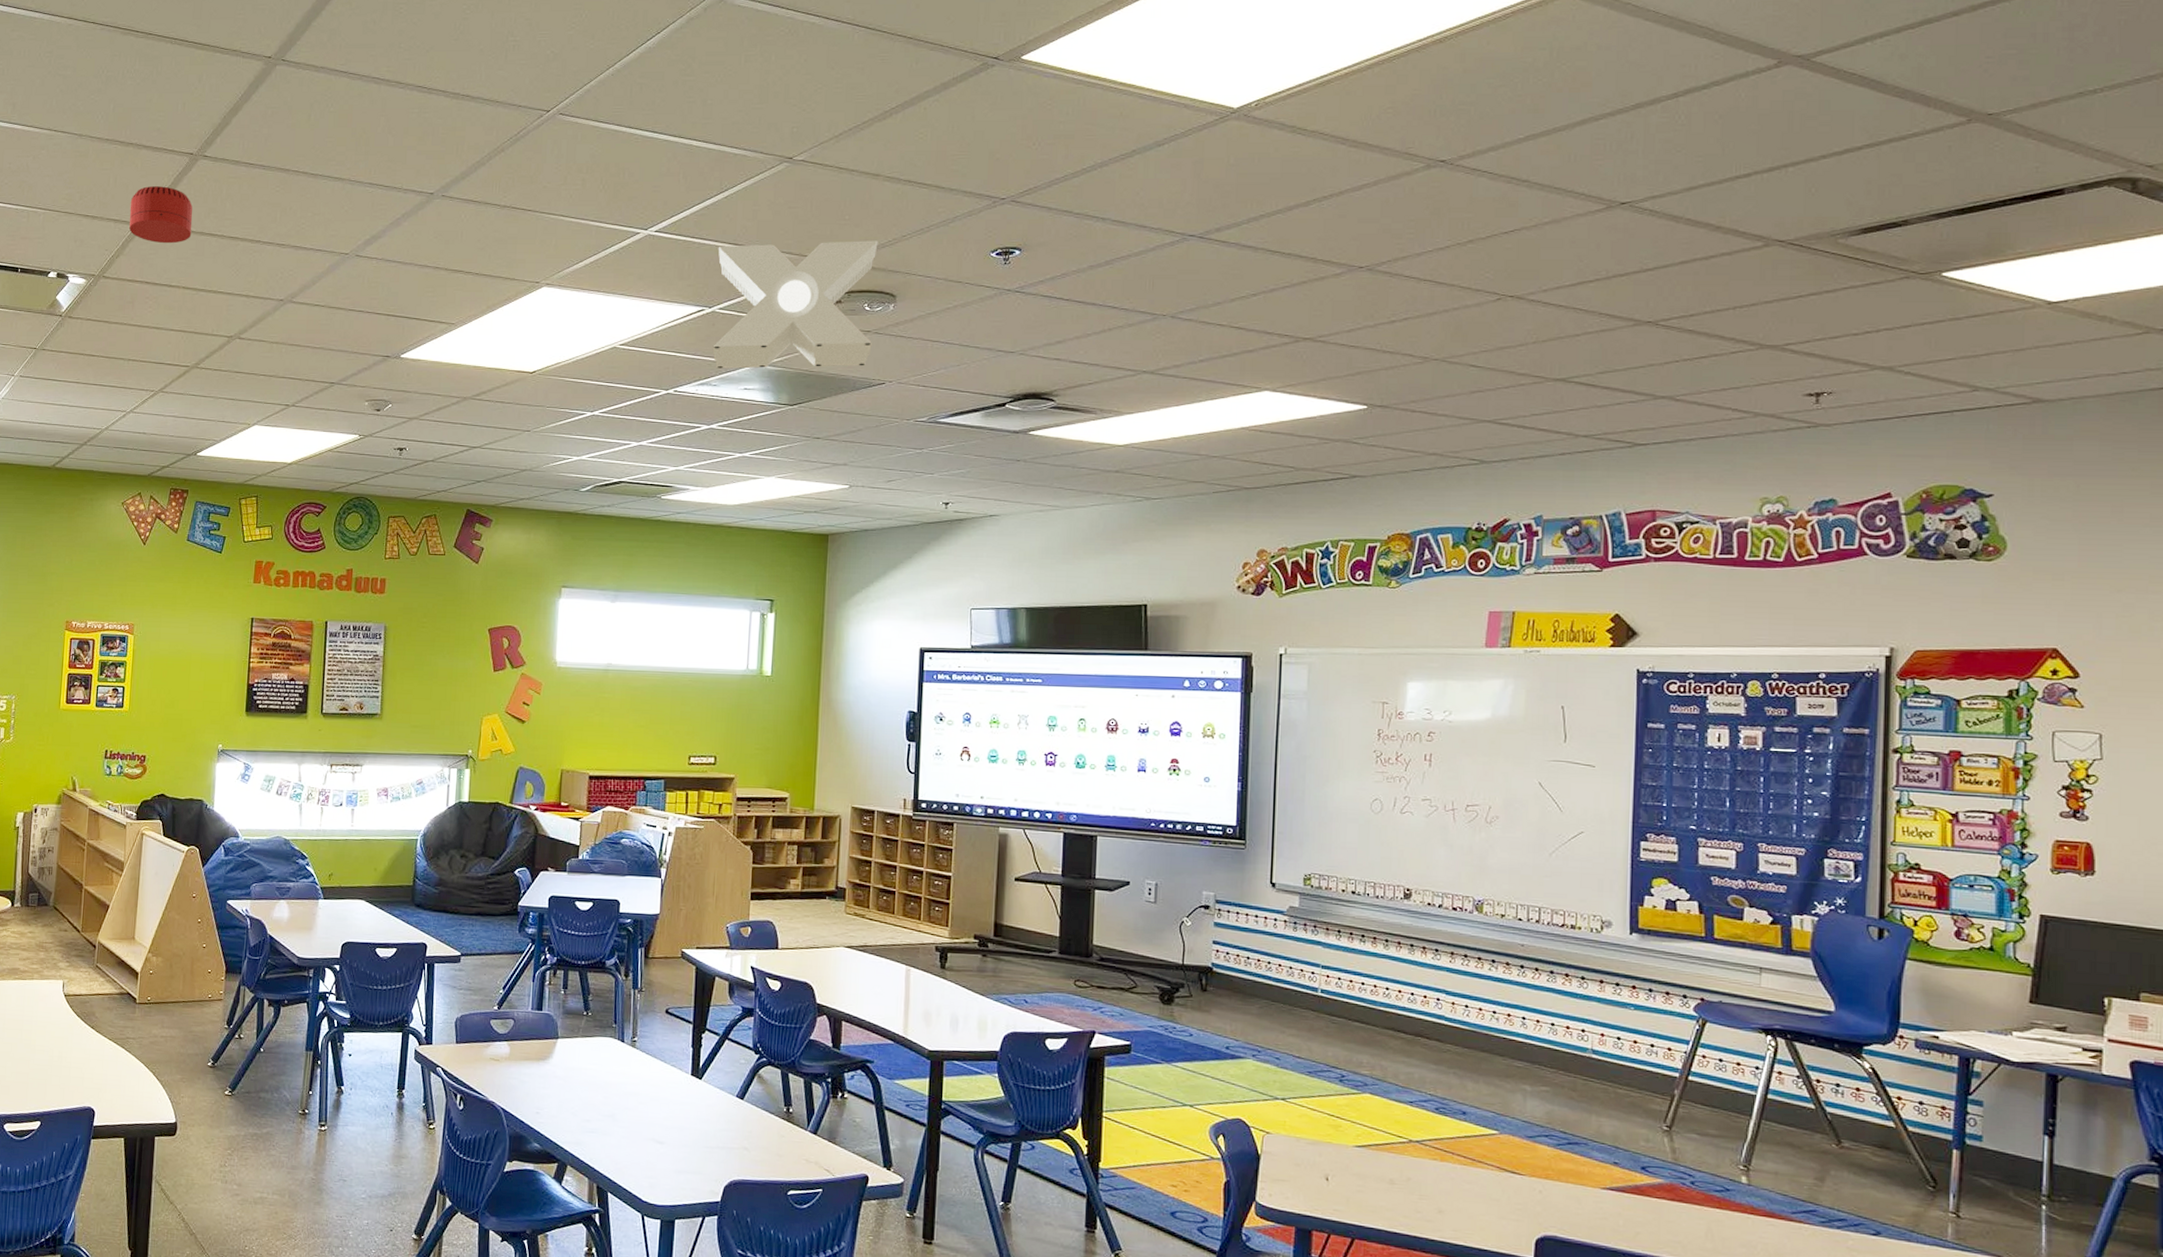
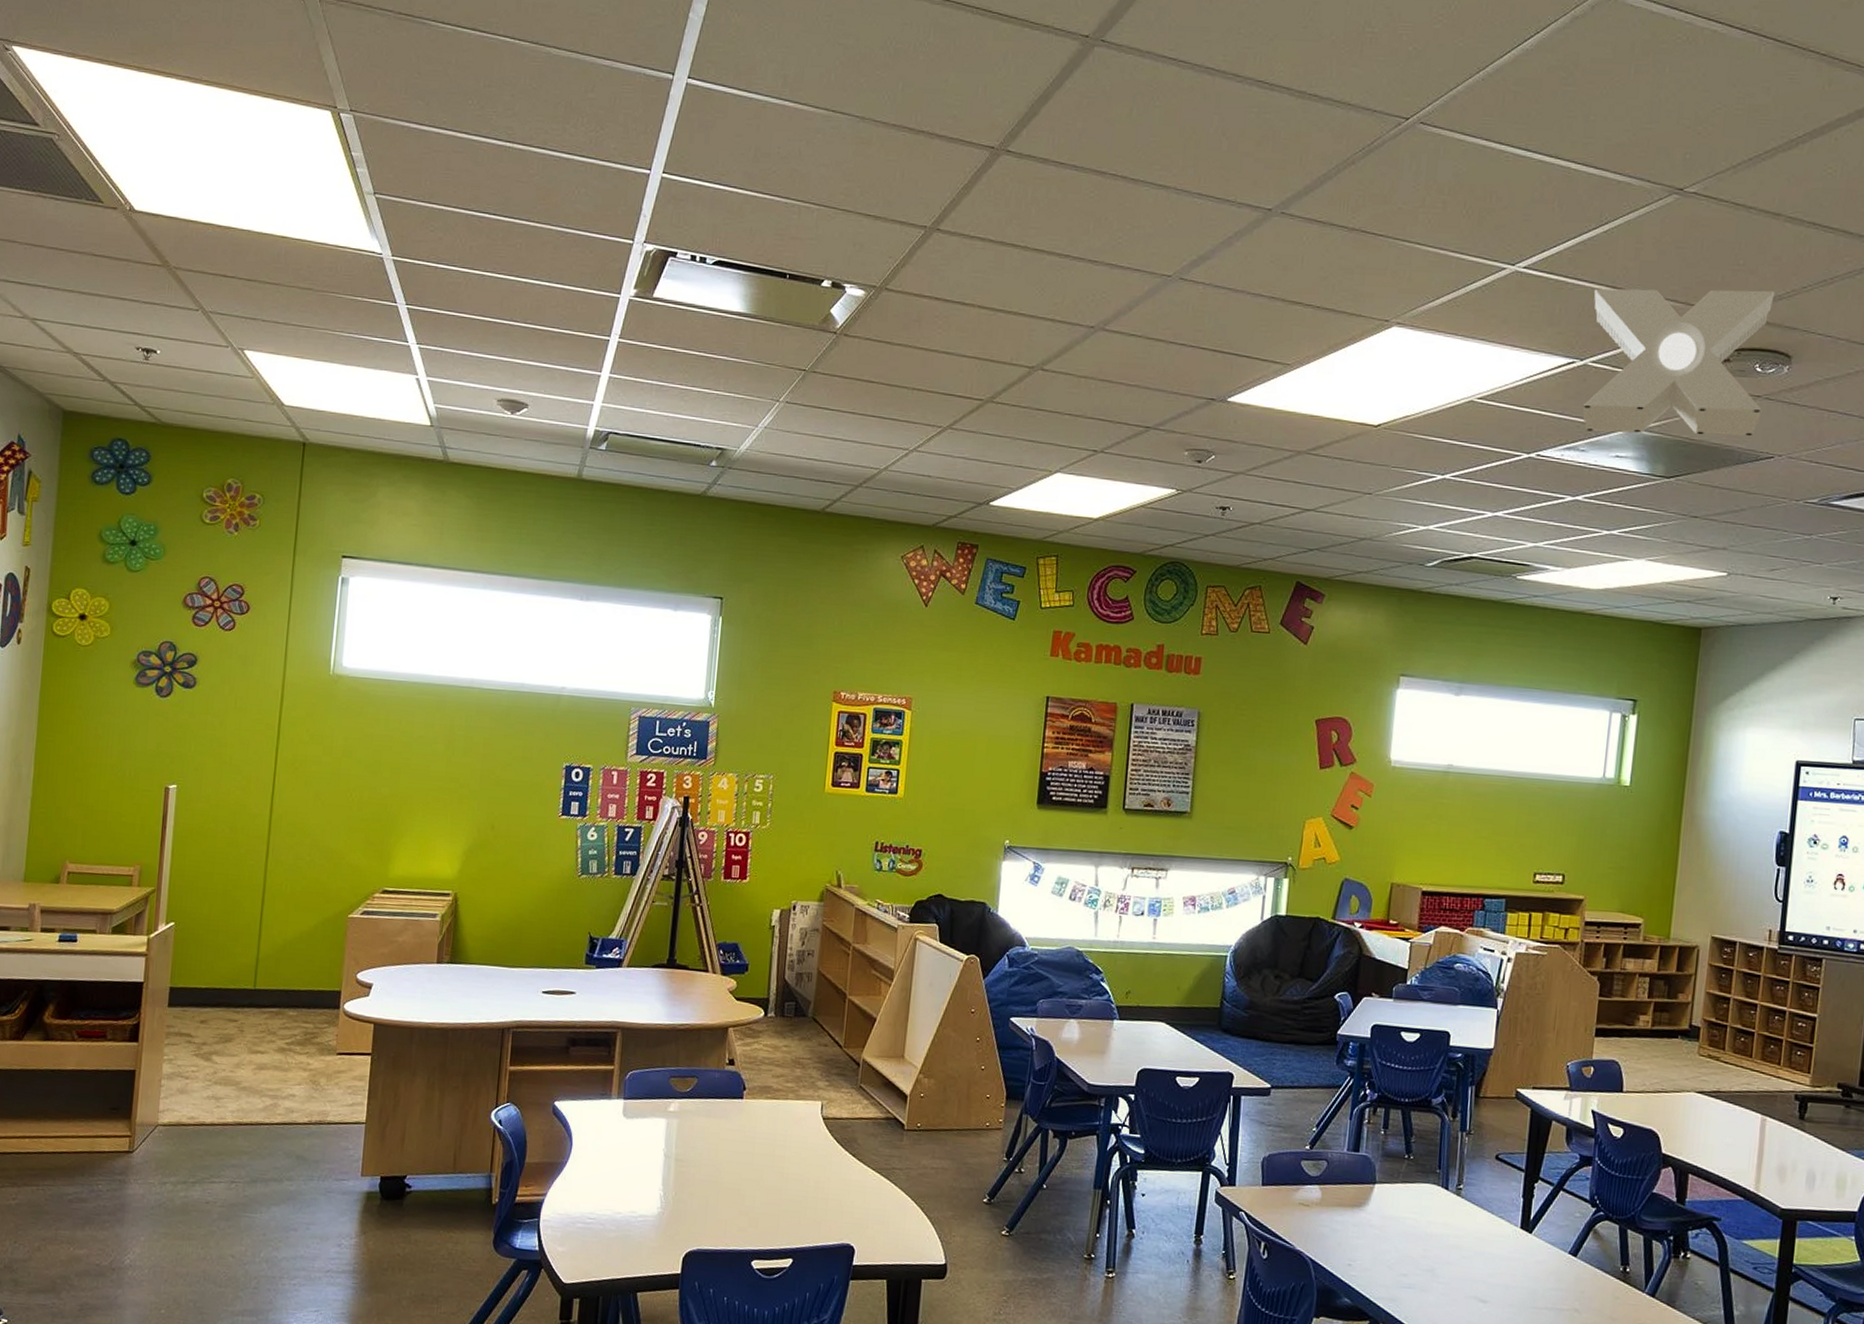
smoke detector: present [129,186,193,244] -> none [917,184,993,254]

